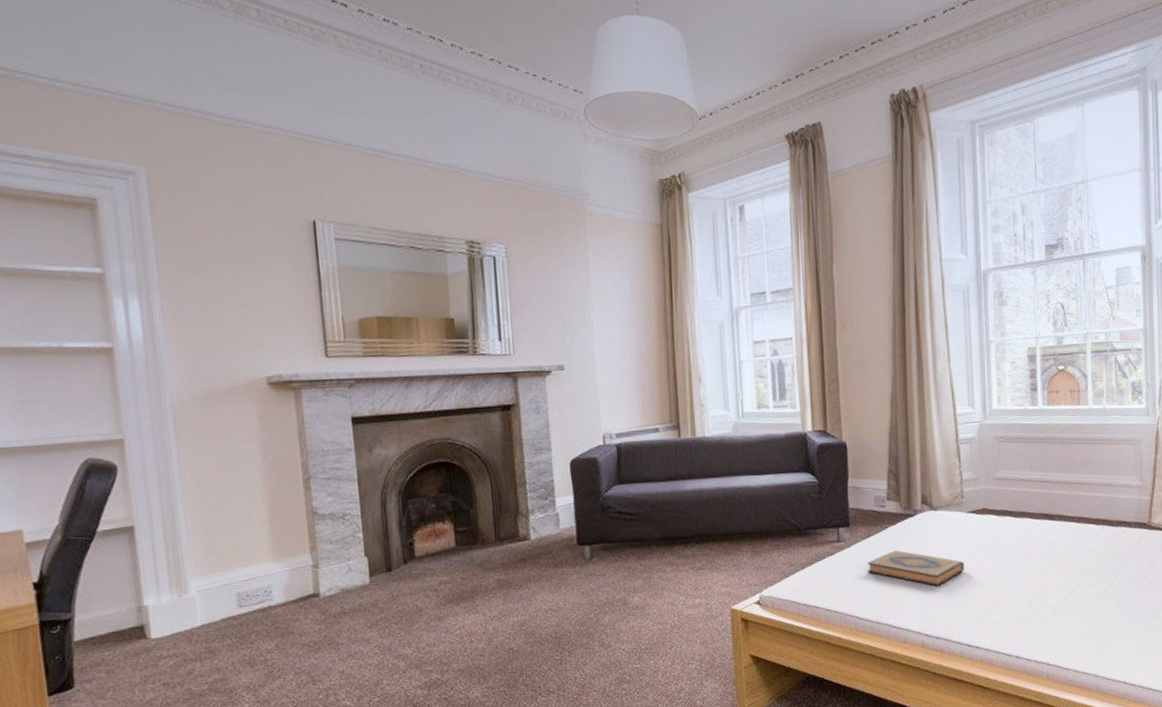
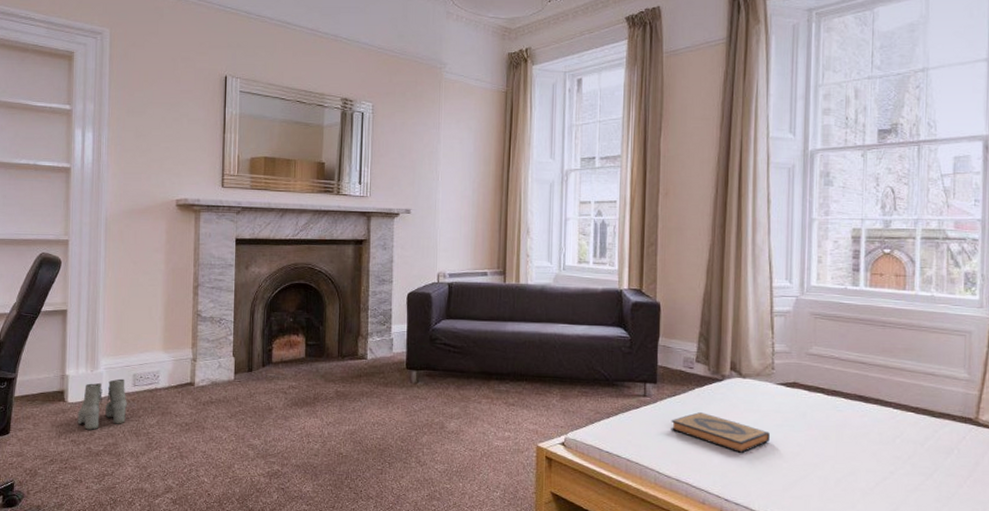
boots: none [166,600,234,668] -> present [77,378,127,430]

